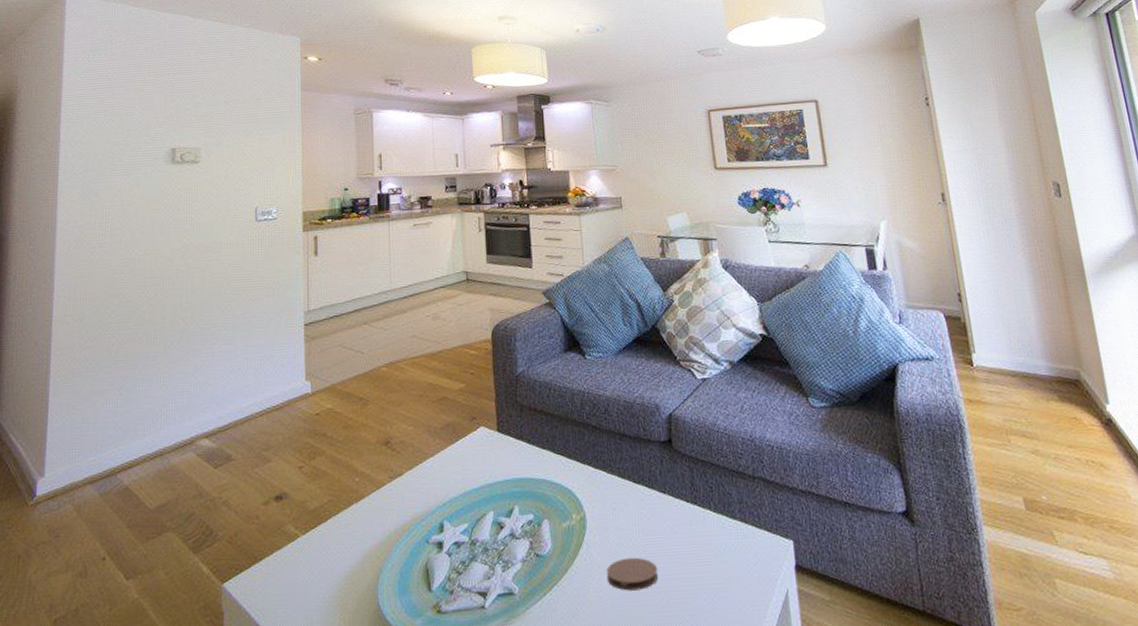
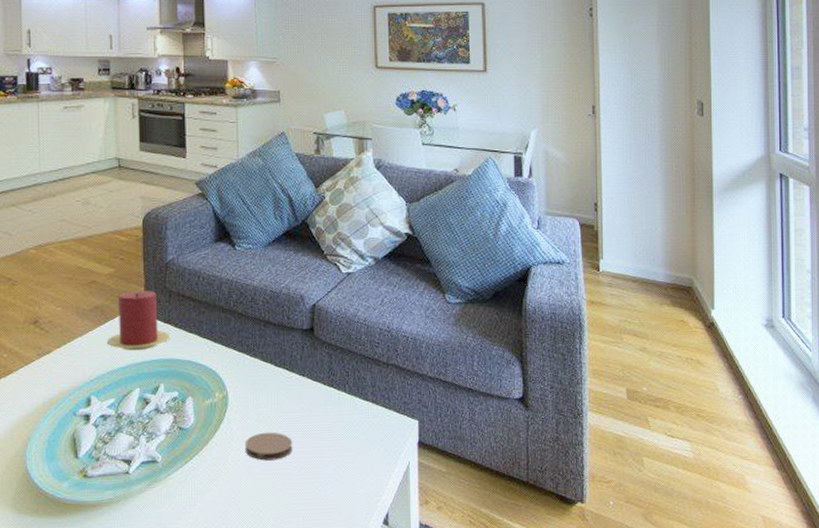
candle: none [459,405,524,471] -> present [107,290,171,351]

